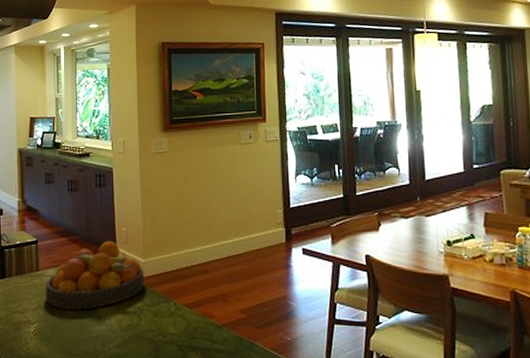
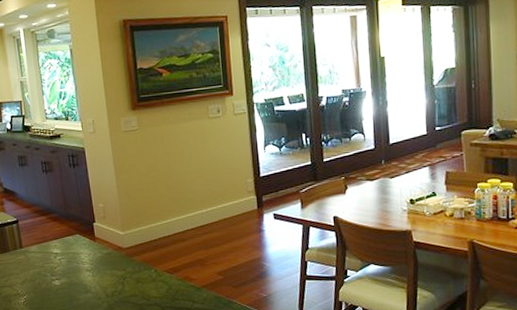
fruit bowl: present [45,241,144,310] -> none [30,217,125,281]

